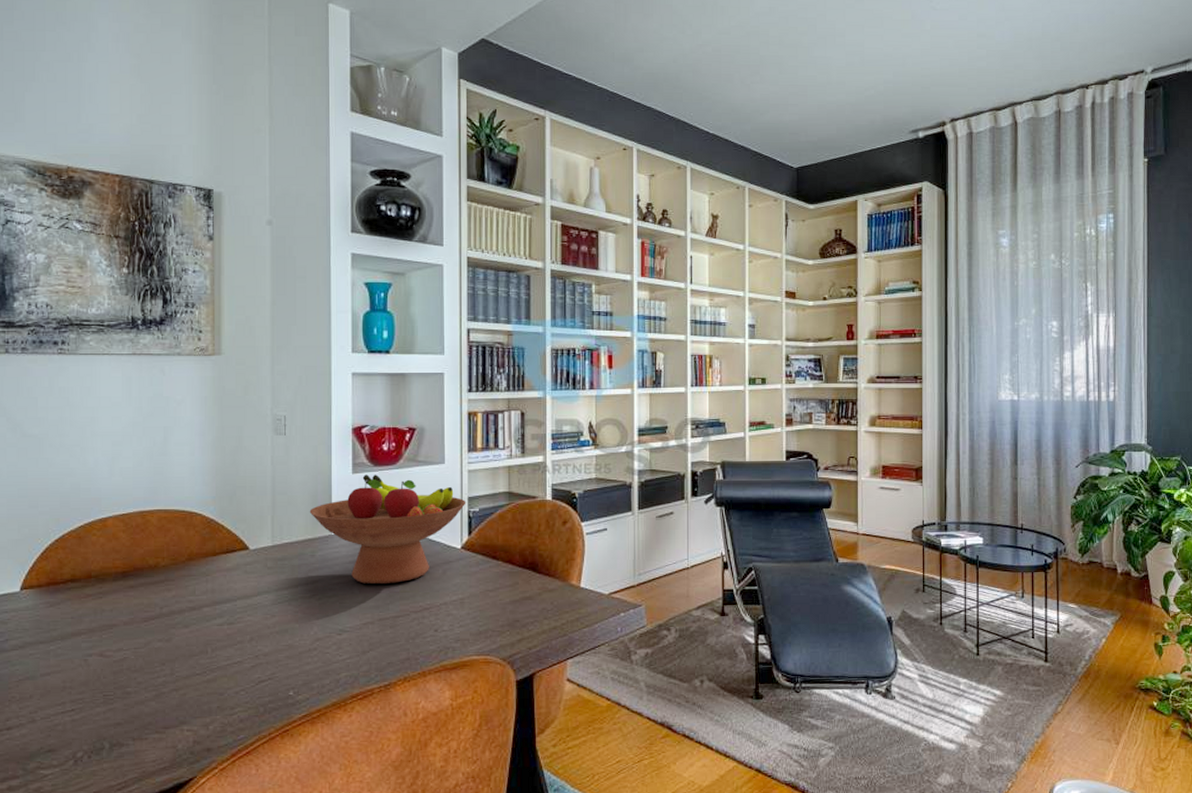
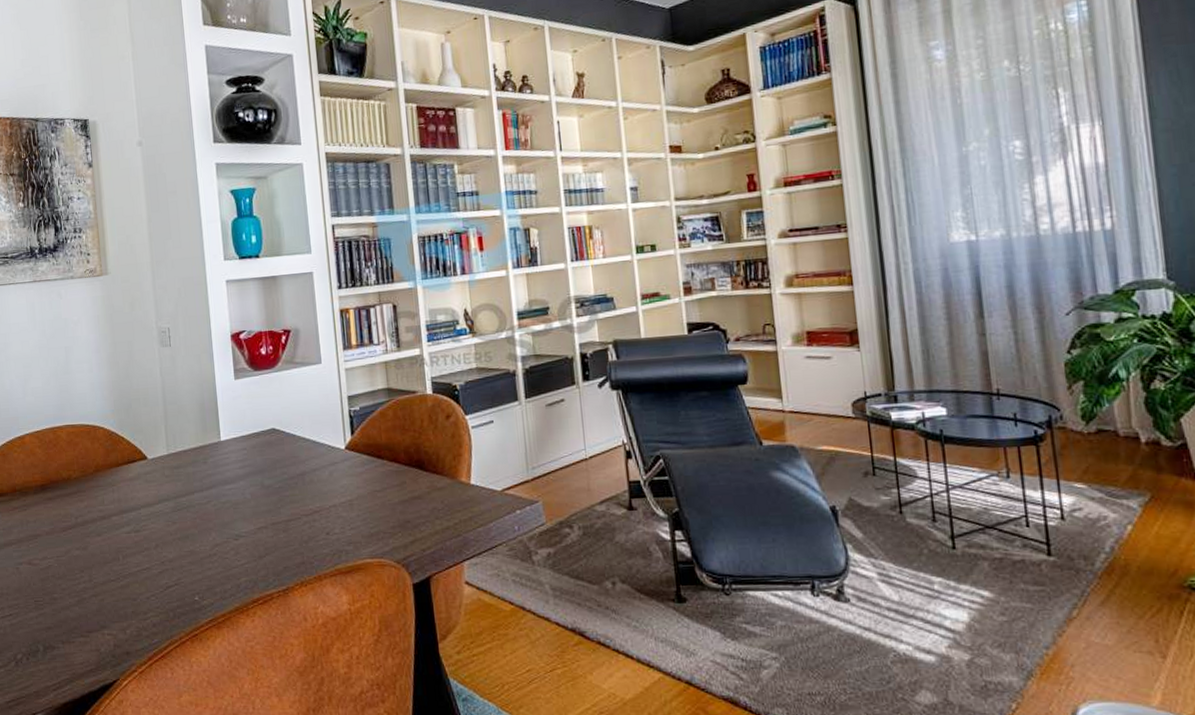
fruit bowl: present [309,474,466,584] -> none [198,379,346,488]

